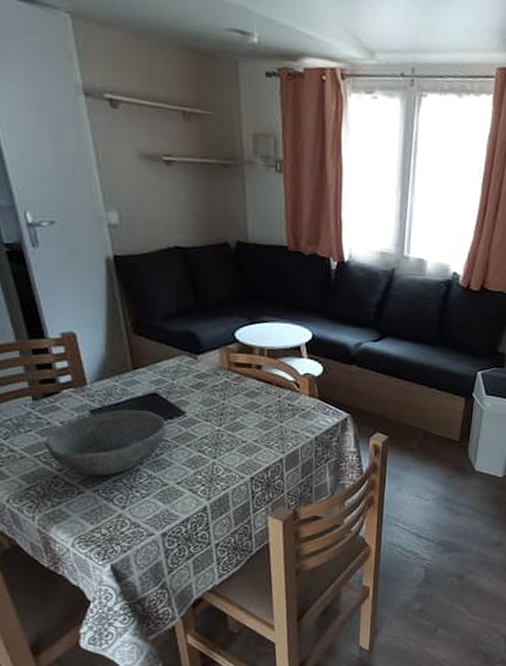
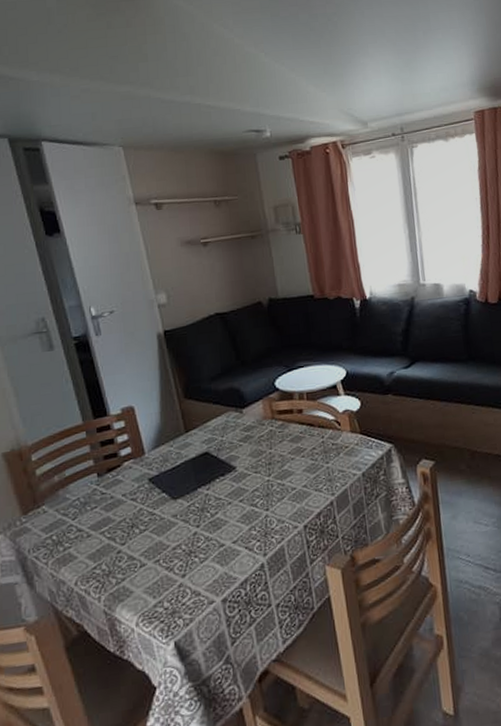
bowl: present [45,410,167,476] -> none [109,471,220,547]

